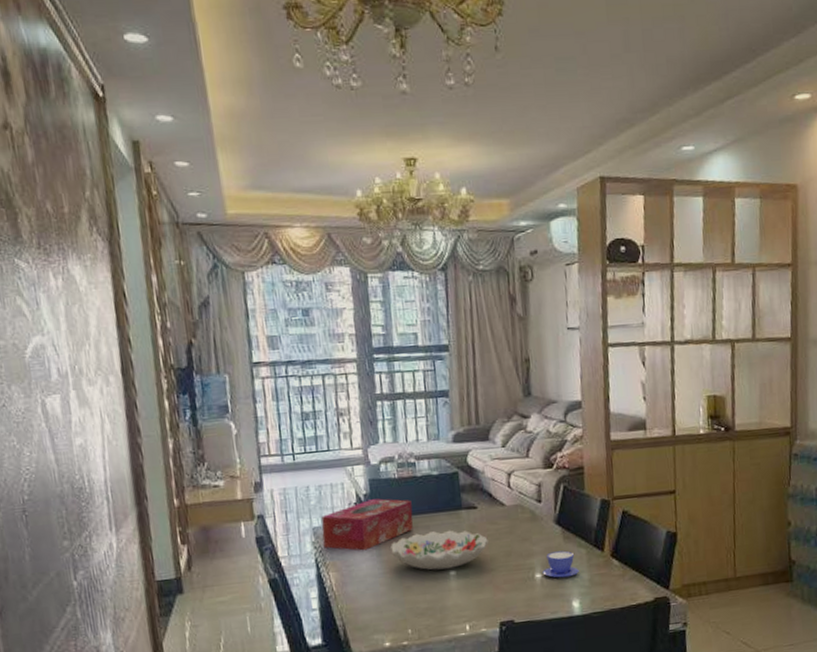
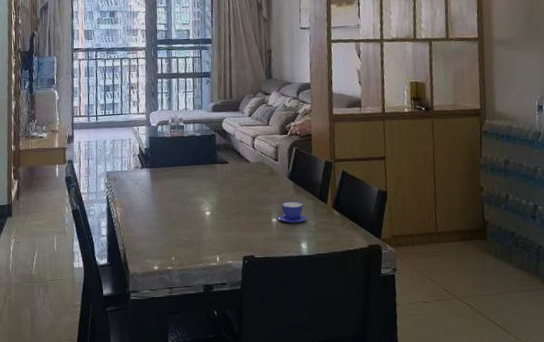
tissue box: present [321,498,413,551] -> none [113,152,180,192]
decorative bowl: present [389,530,488,570] -> none [161,179,236,211]

